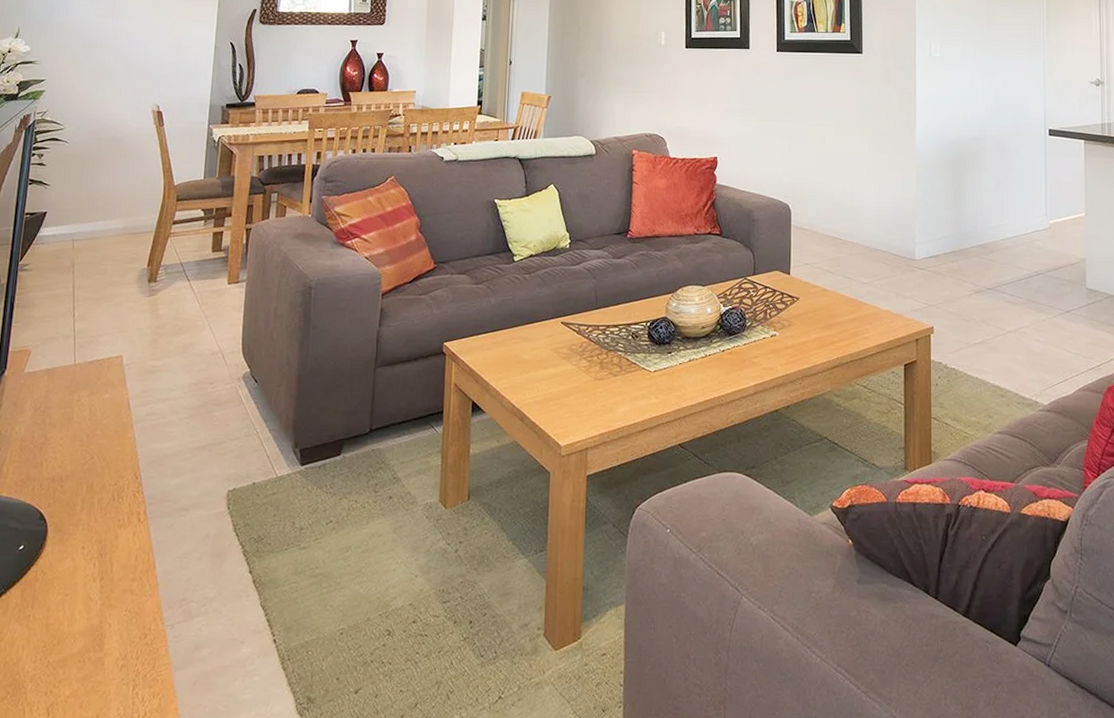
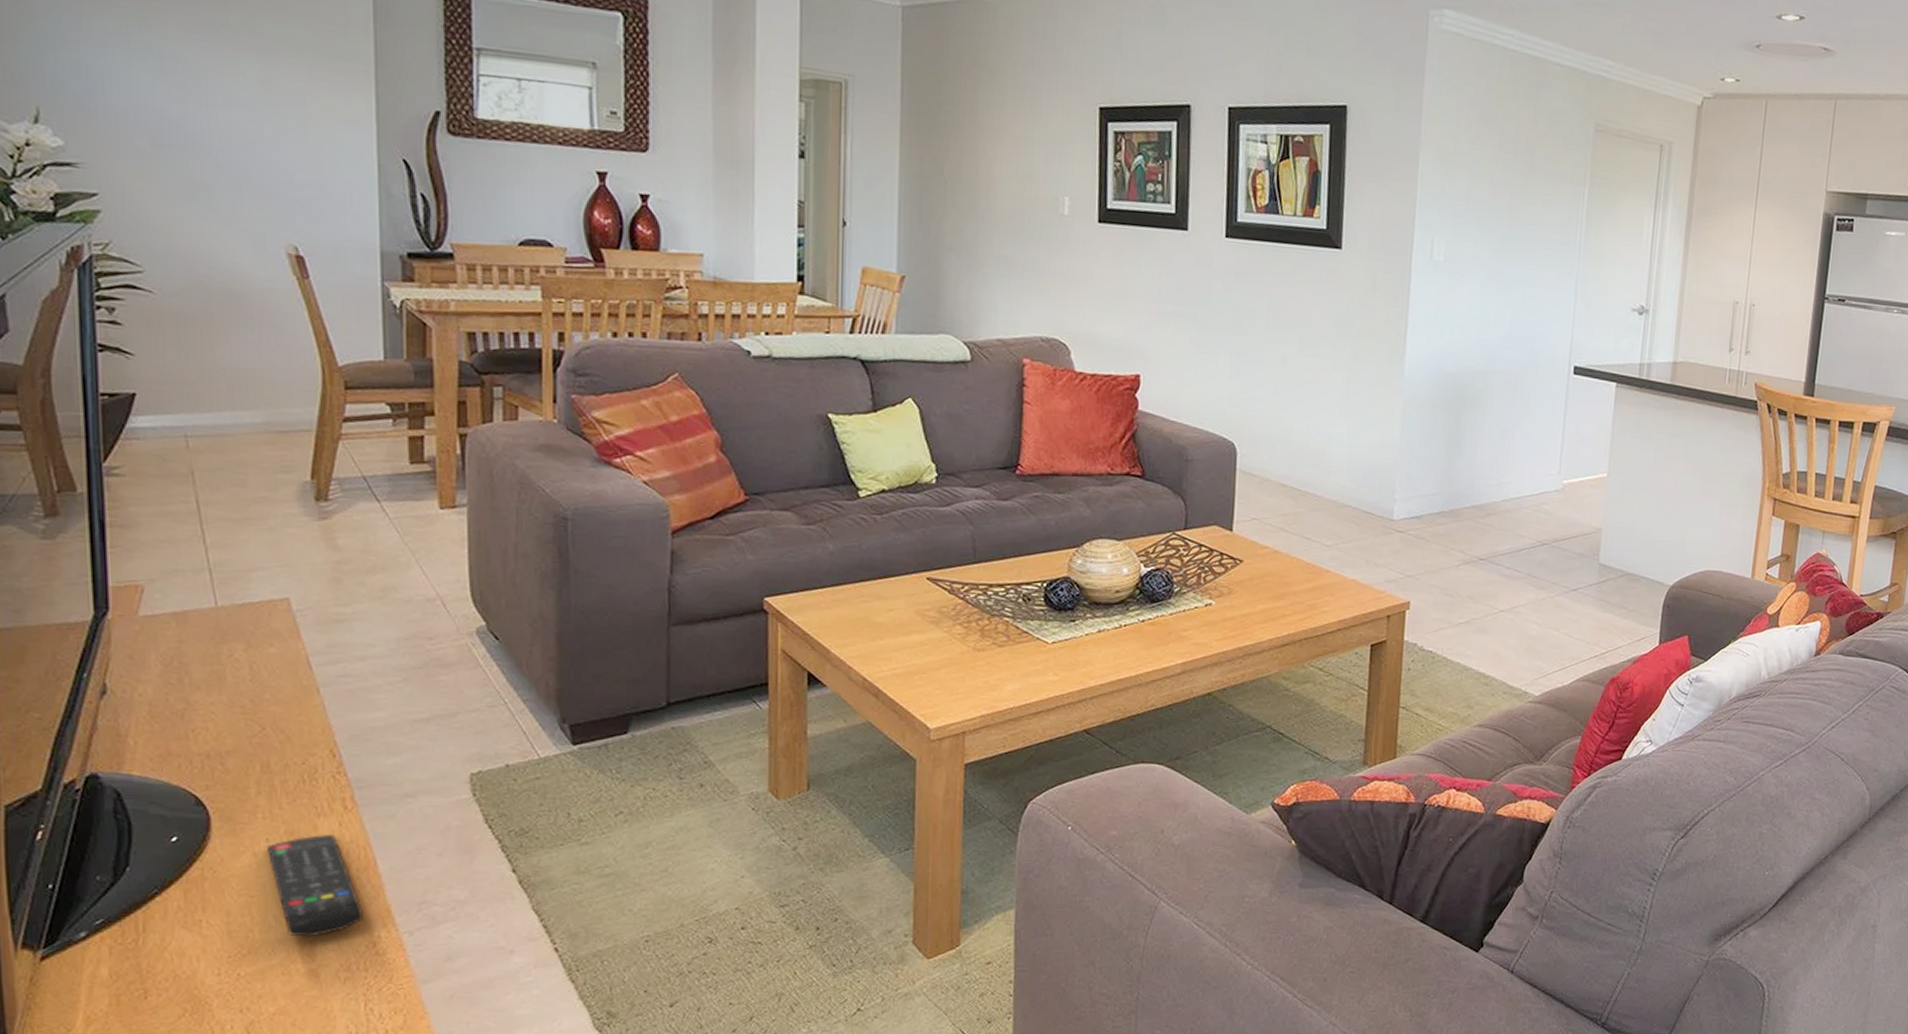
remote control: none [82,542,141,630] -> present [268,833,363,937]

